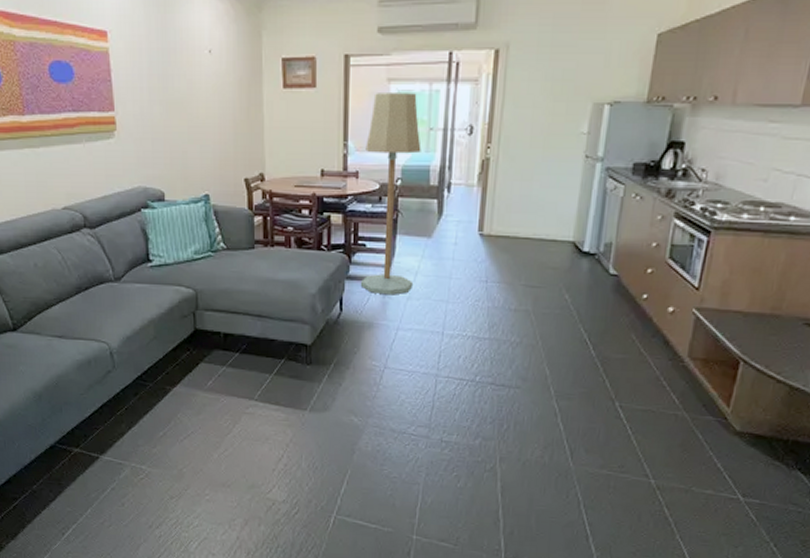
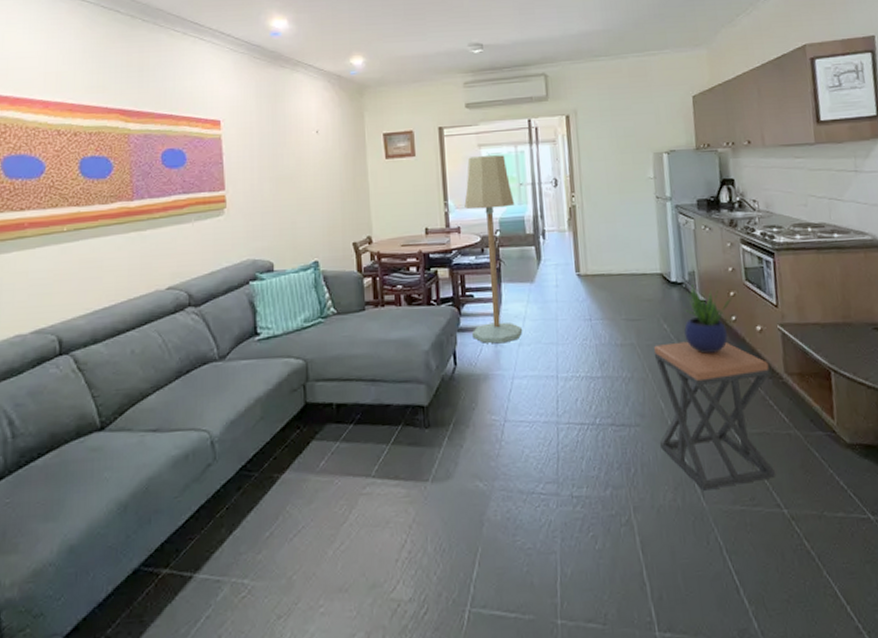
stool: none [538,313,672,453] -> present [654,341,775,491]
potted plant: none [586,255,649,329] -> present [683,283,732,354]

